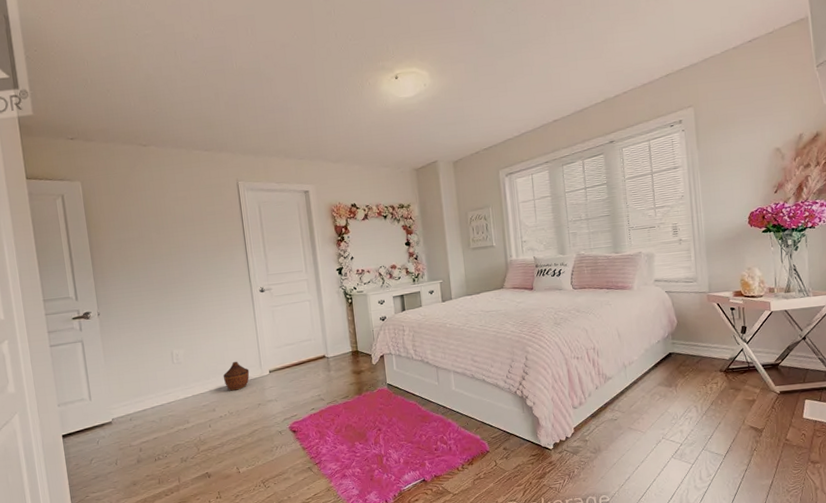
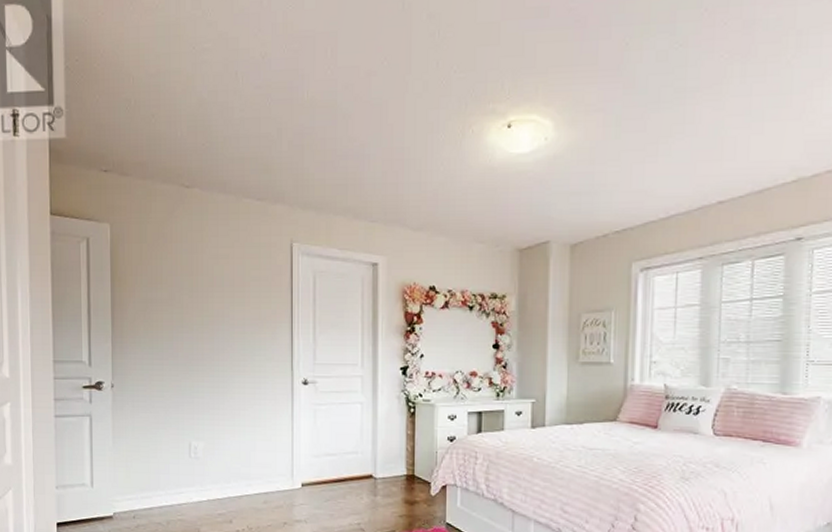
woven basket: present [223,361,250,391] -> none [246,465,278,502]

